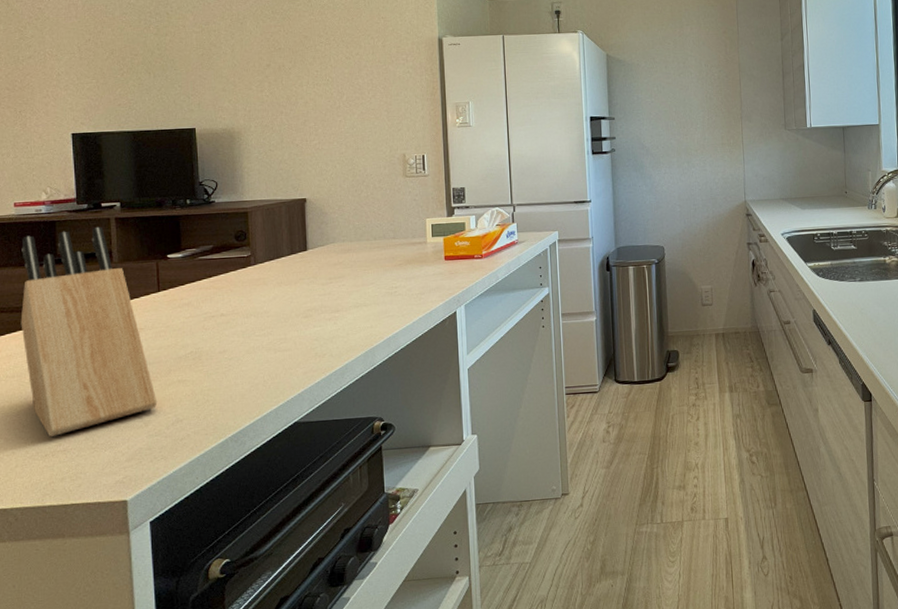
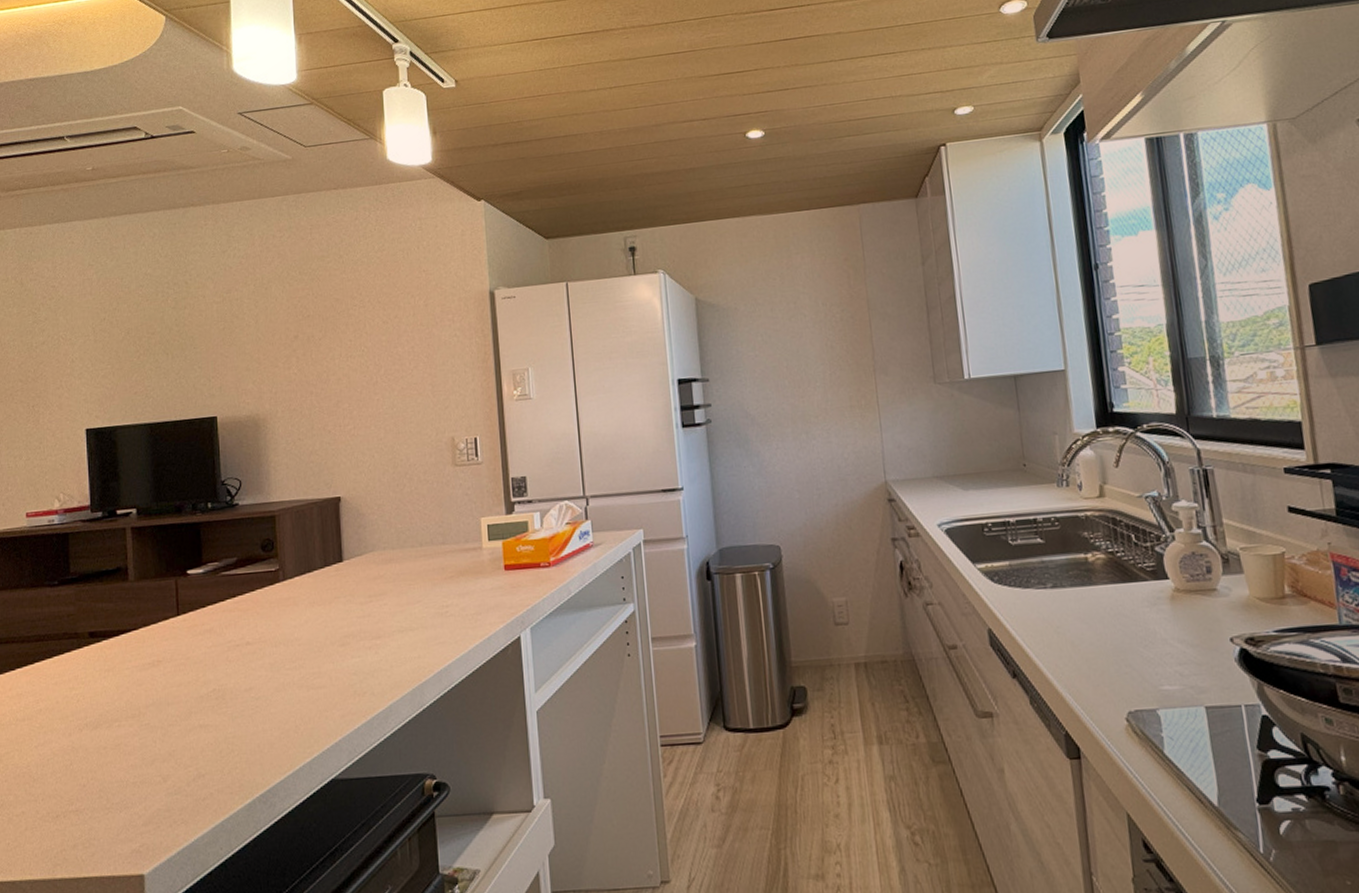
knife block: present [20,226,158,438] -> none [32,538,177,795]

